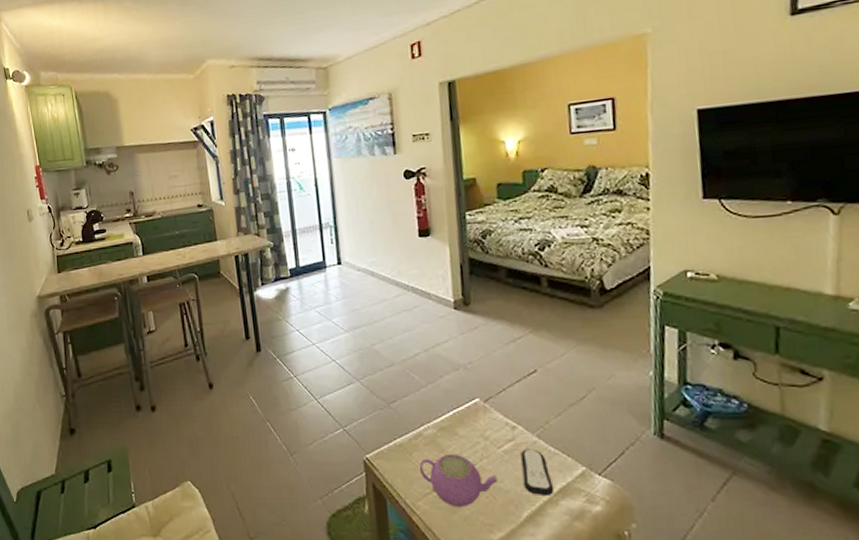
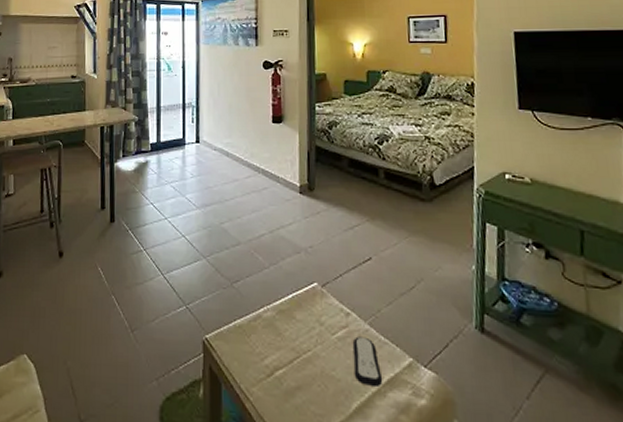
teapot: present [419,453,499,508] -> none [256,338,331,396]

